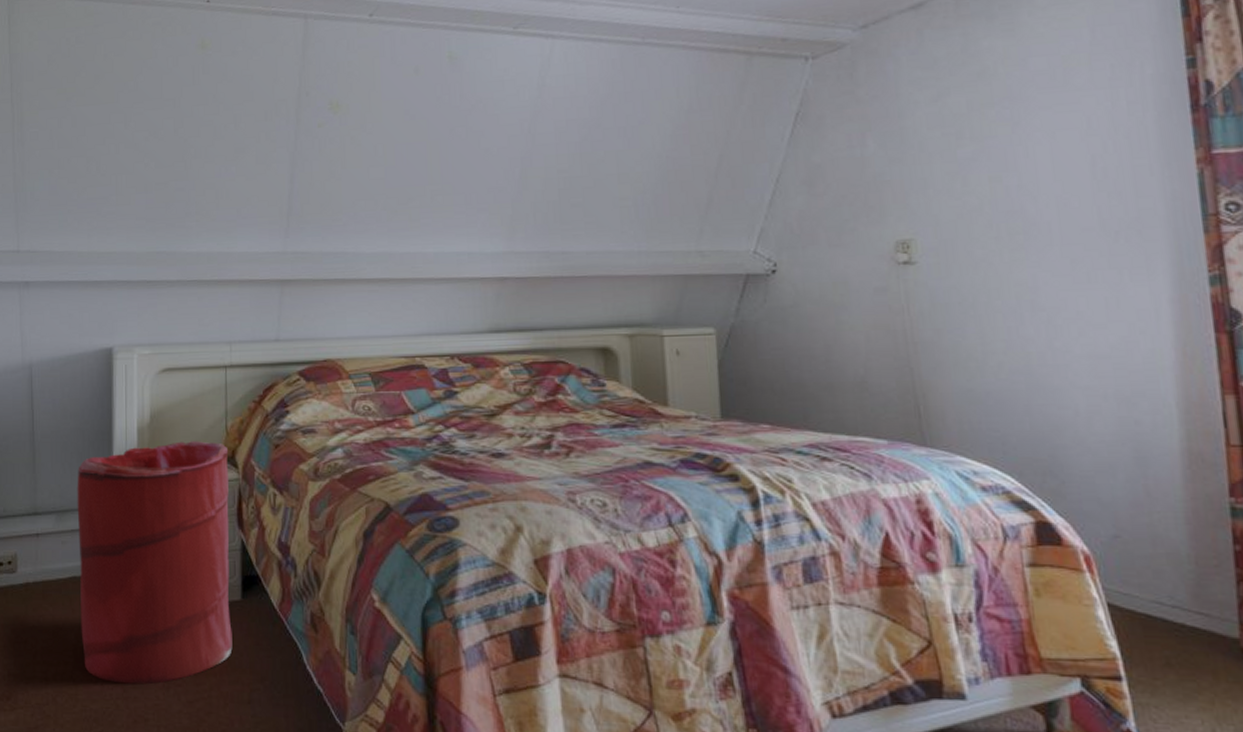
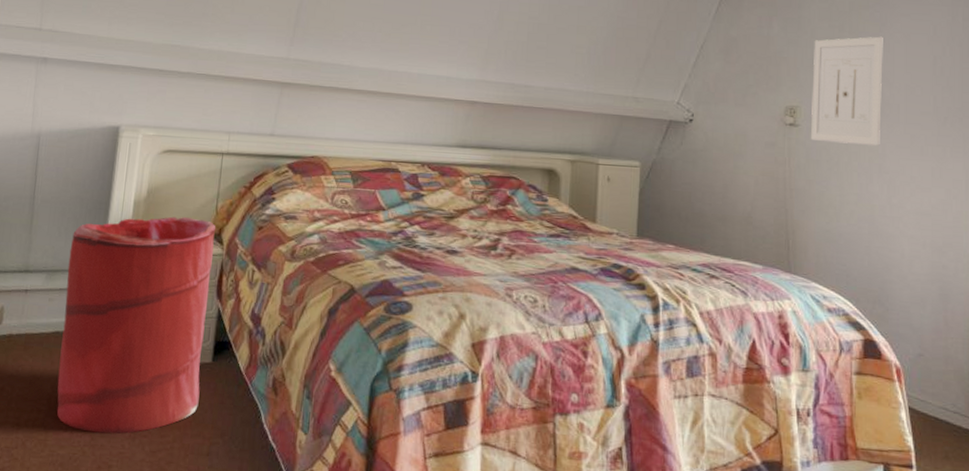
wall art: none [924,139,1029,280] -> present [811,36,883,146]

